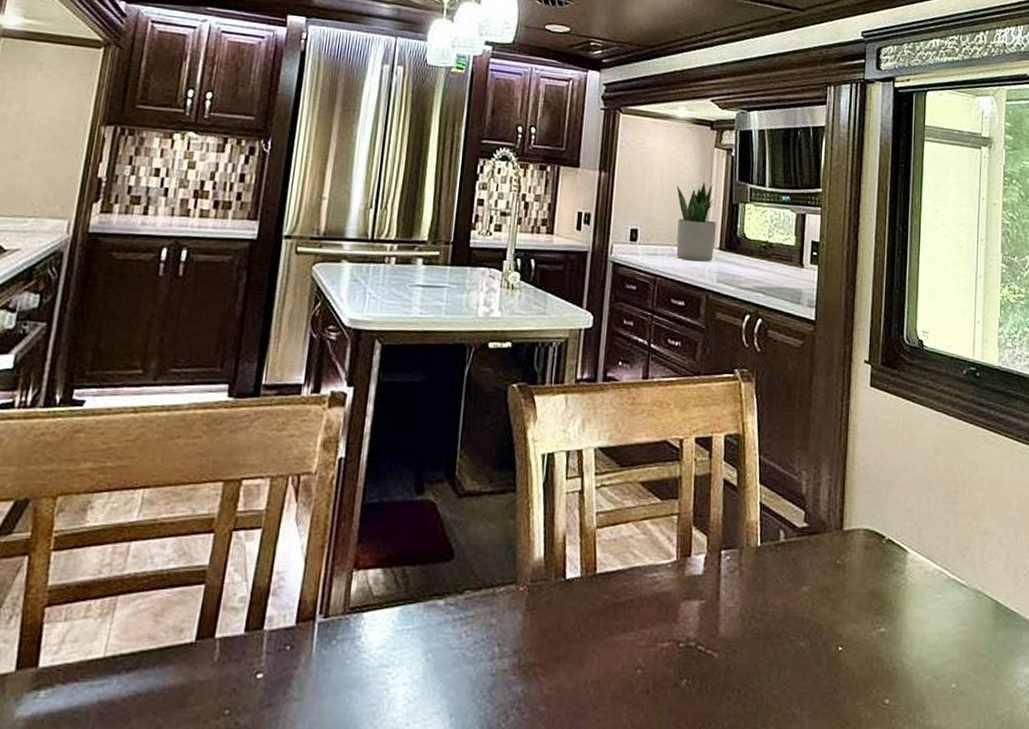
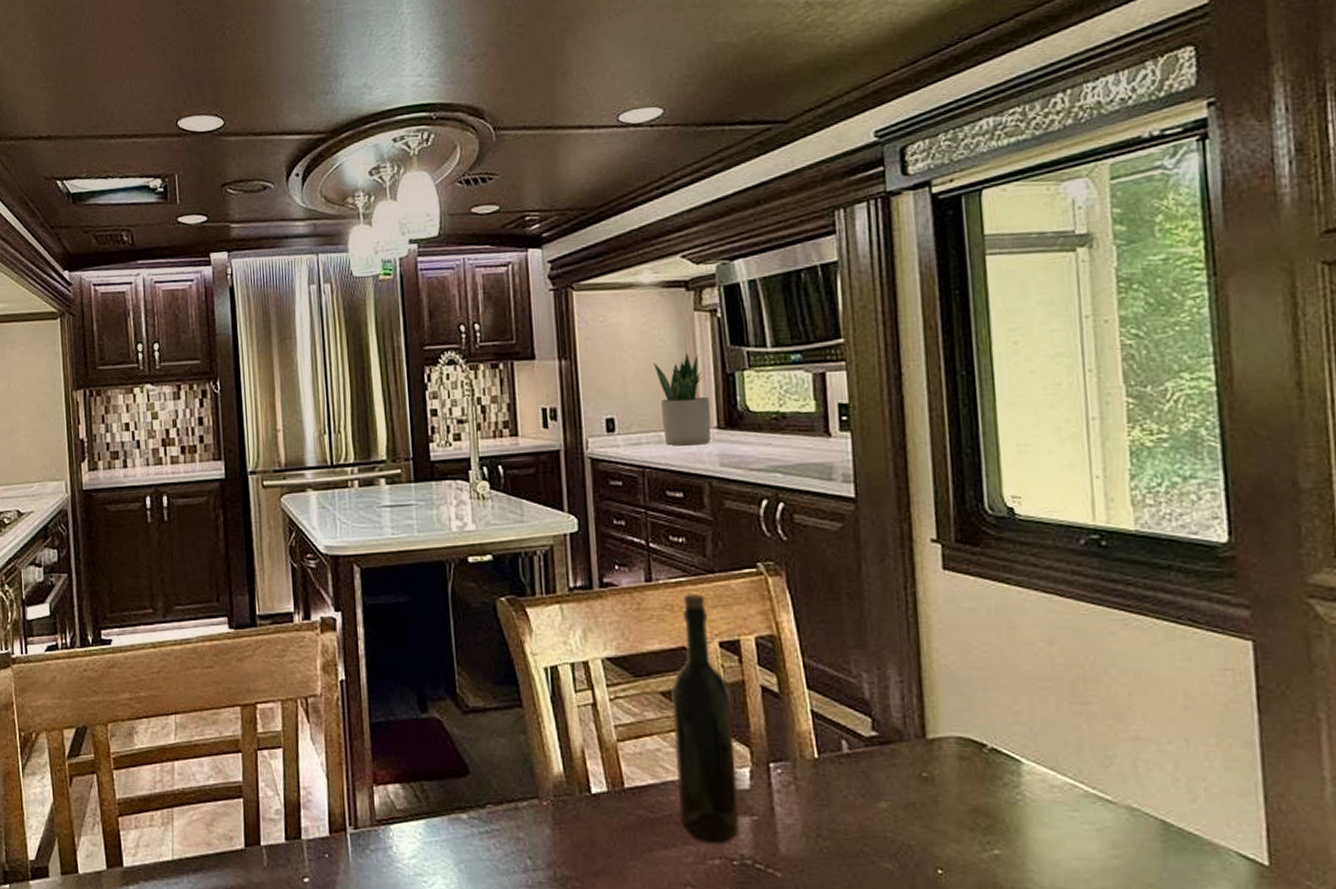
wine bottle: none [641,393,698,627] -> present [671,594,740,844]

